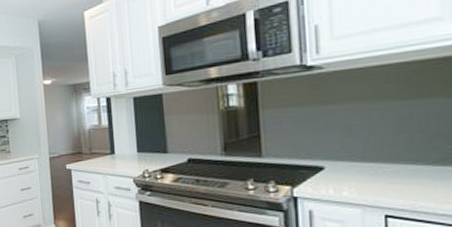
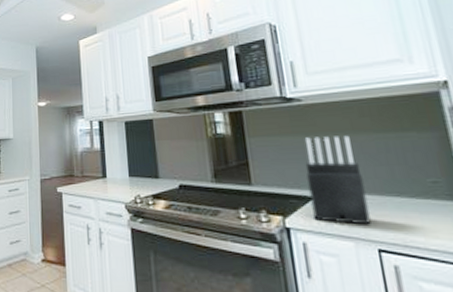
knife block: none [320,103,381,193] -> present [305,135,371,225]

